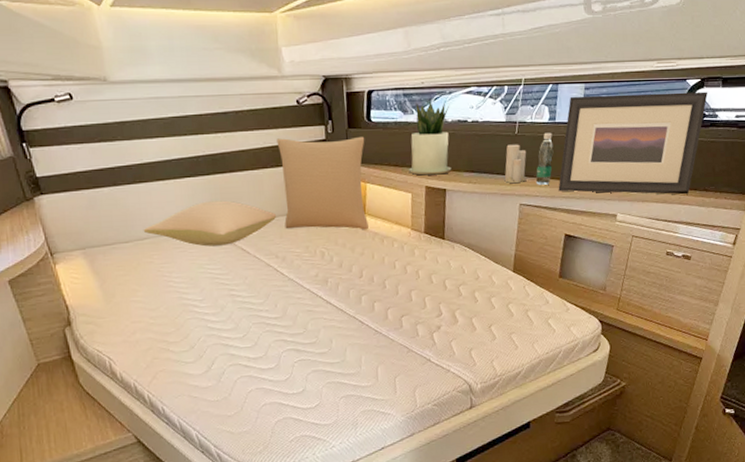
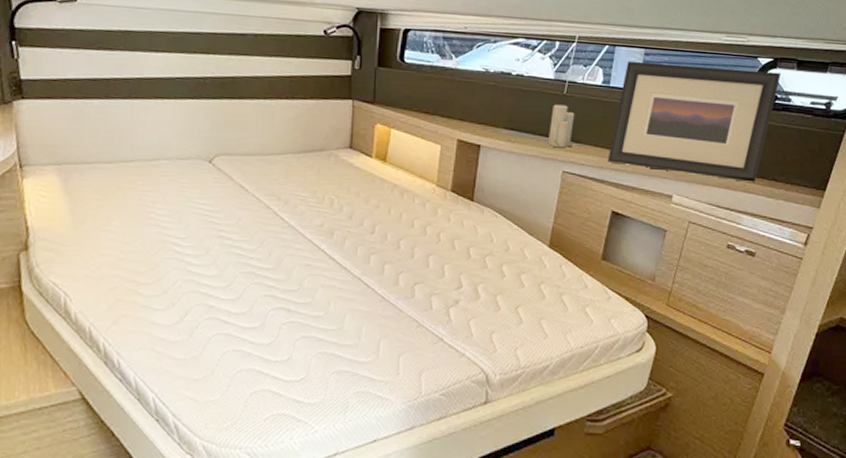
pillow: present [143,200,277,247] -> none [130,127,285,179]
pillow: present [276,136,369,230] -> none [292,68,395,180]
planter: present [408,102,452,176] -> none [440,48,494,129]
bottle: present [535,132,555,185] -> none [582,96,607,153]

